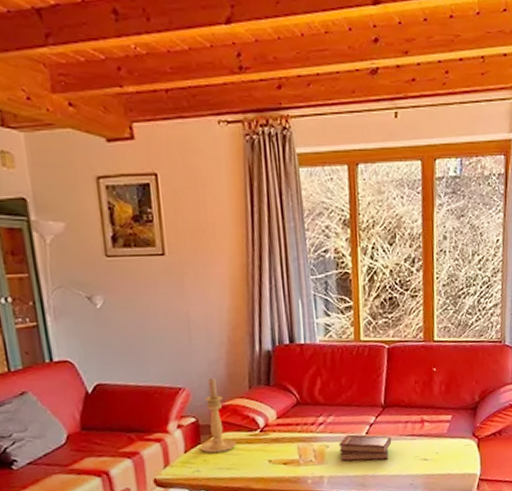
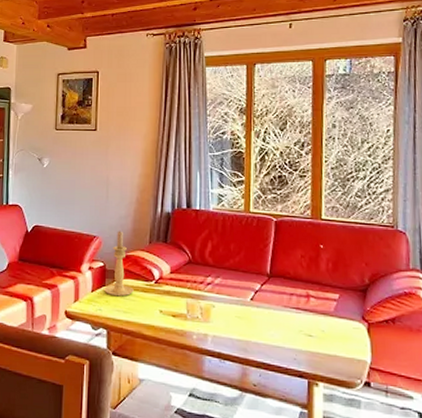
book set: present [338,434,392,462] -> none [224,298,276,329]

